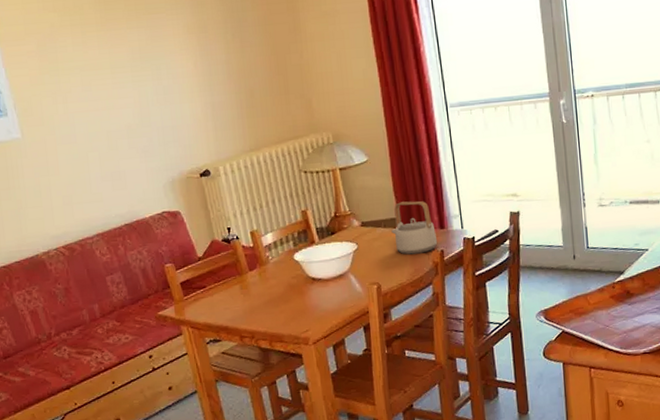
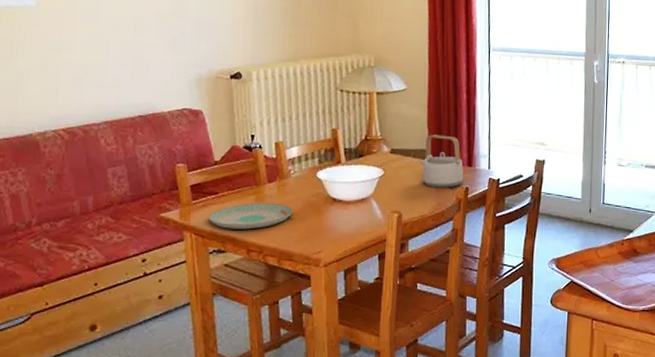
plate: none [201,289,277,319] -> present [208,202,293,230]

